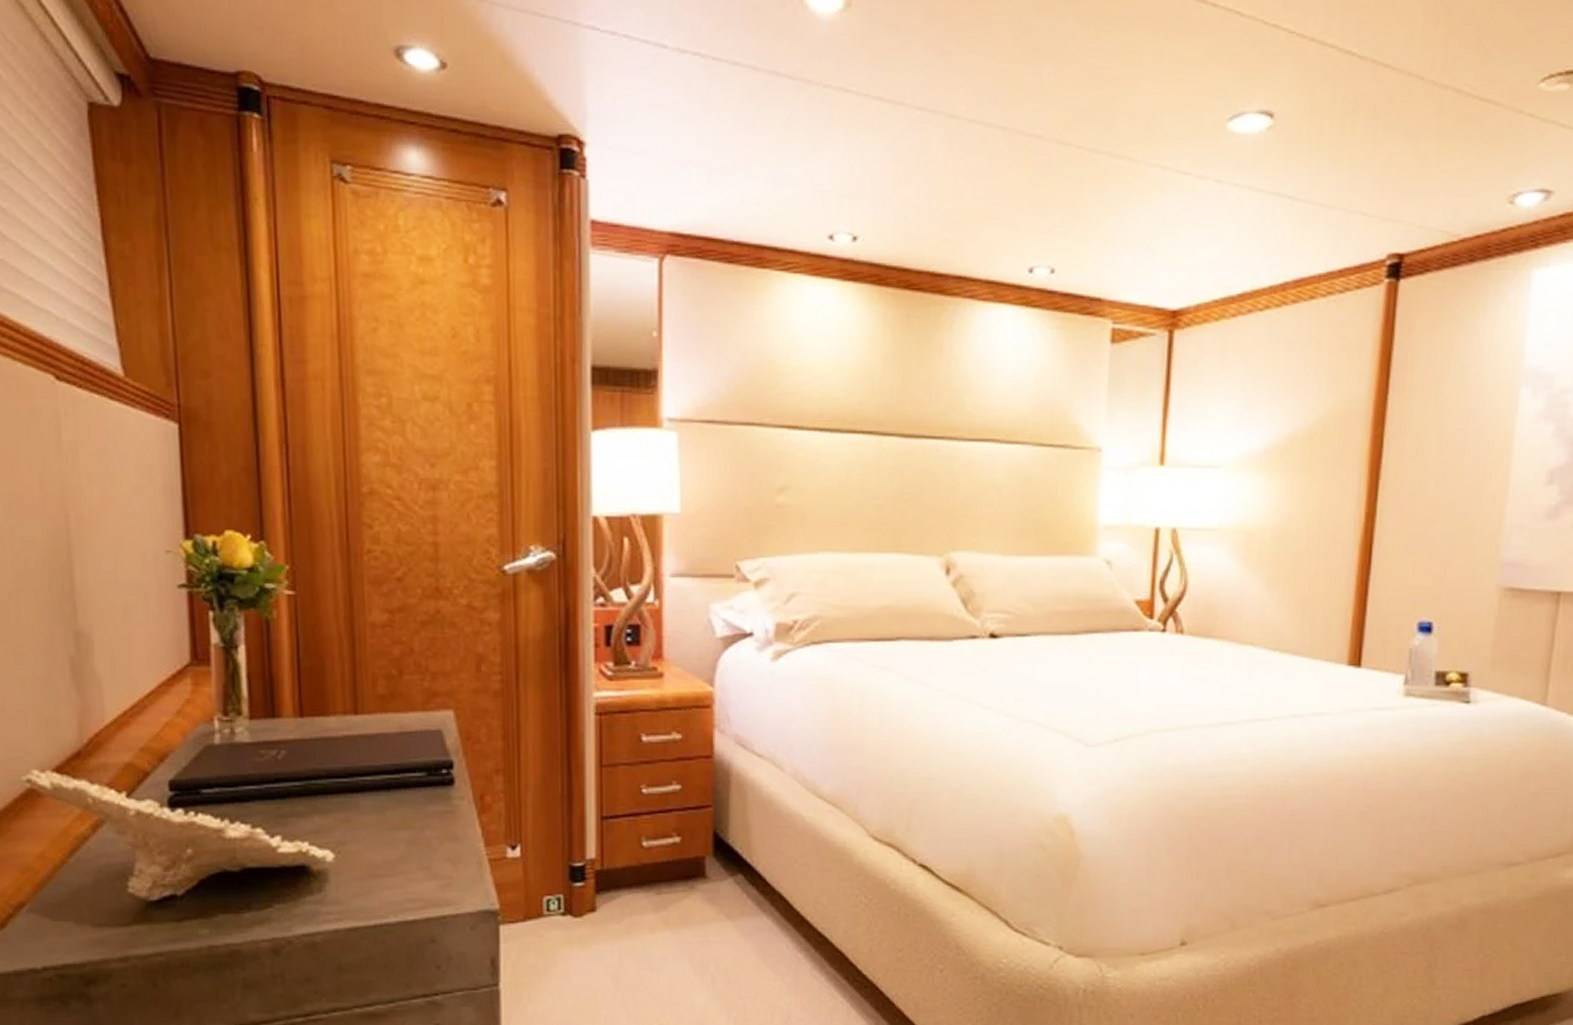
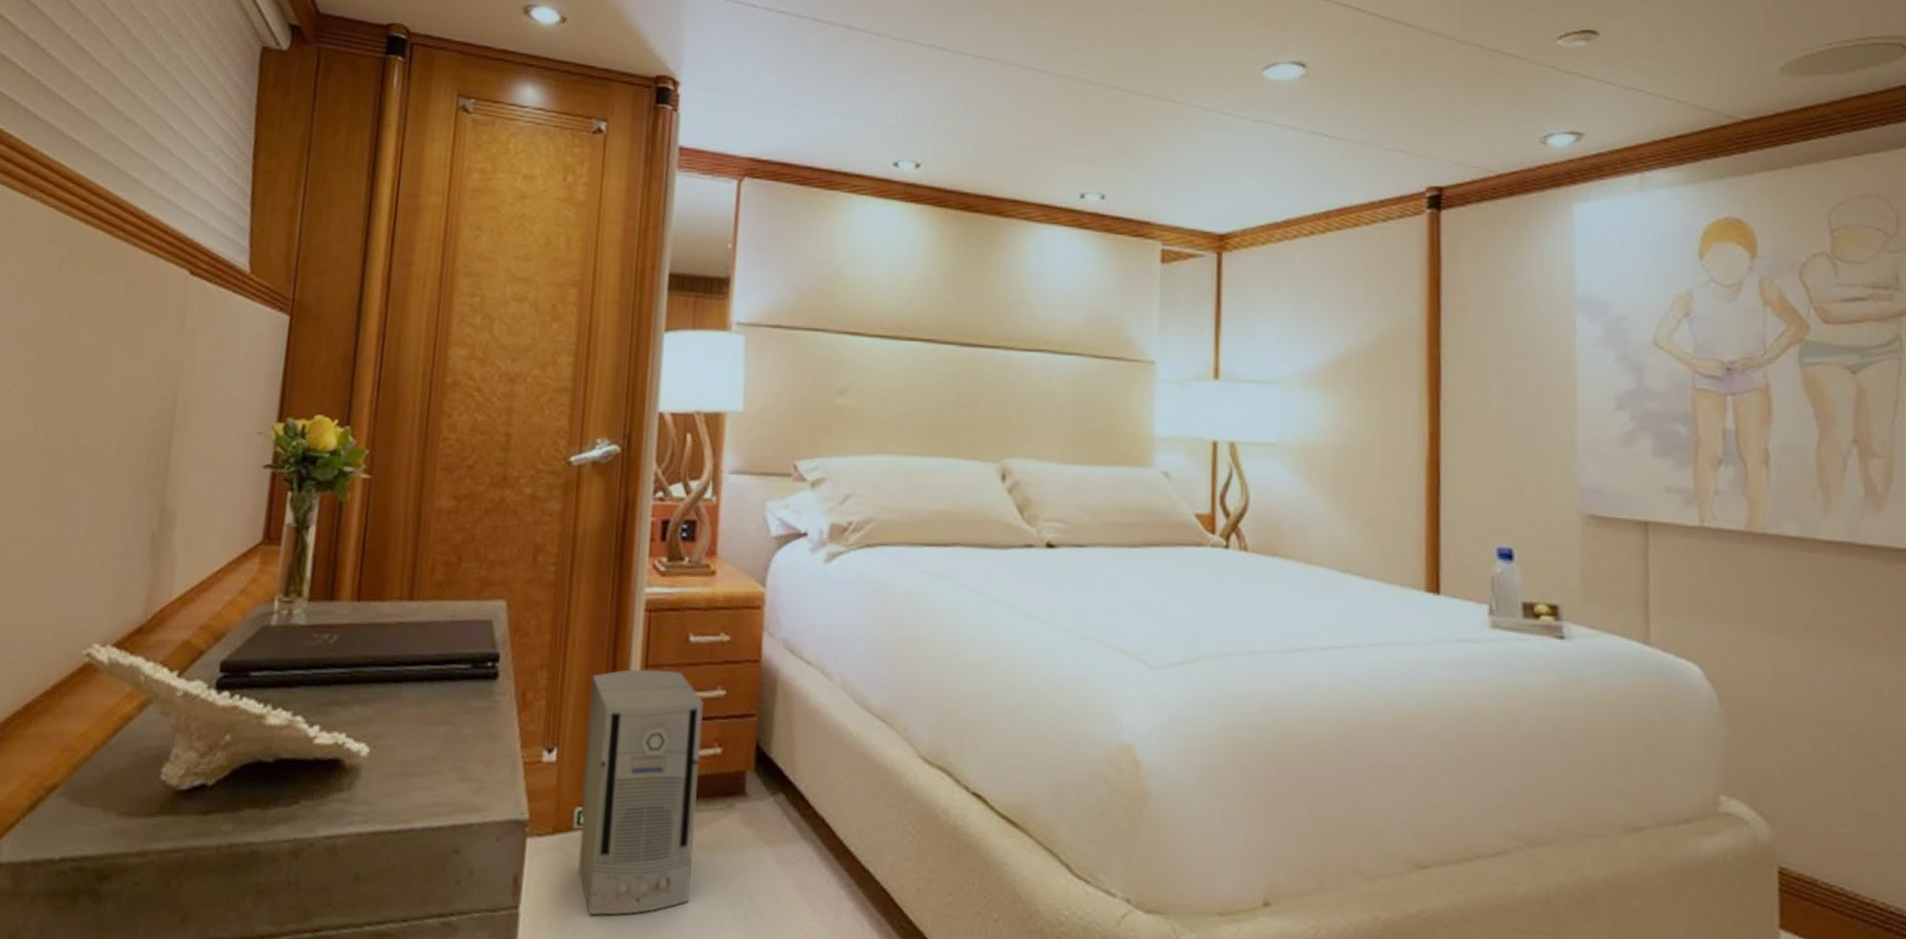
air purifier: none [547,769,660,987] -> present [578,669,704,916]

